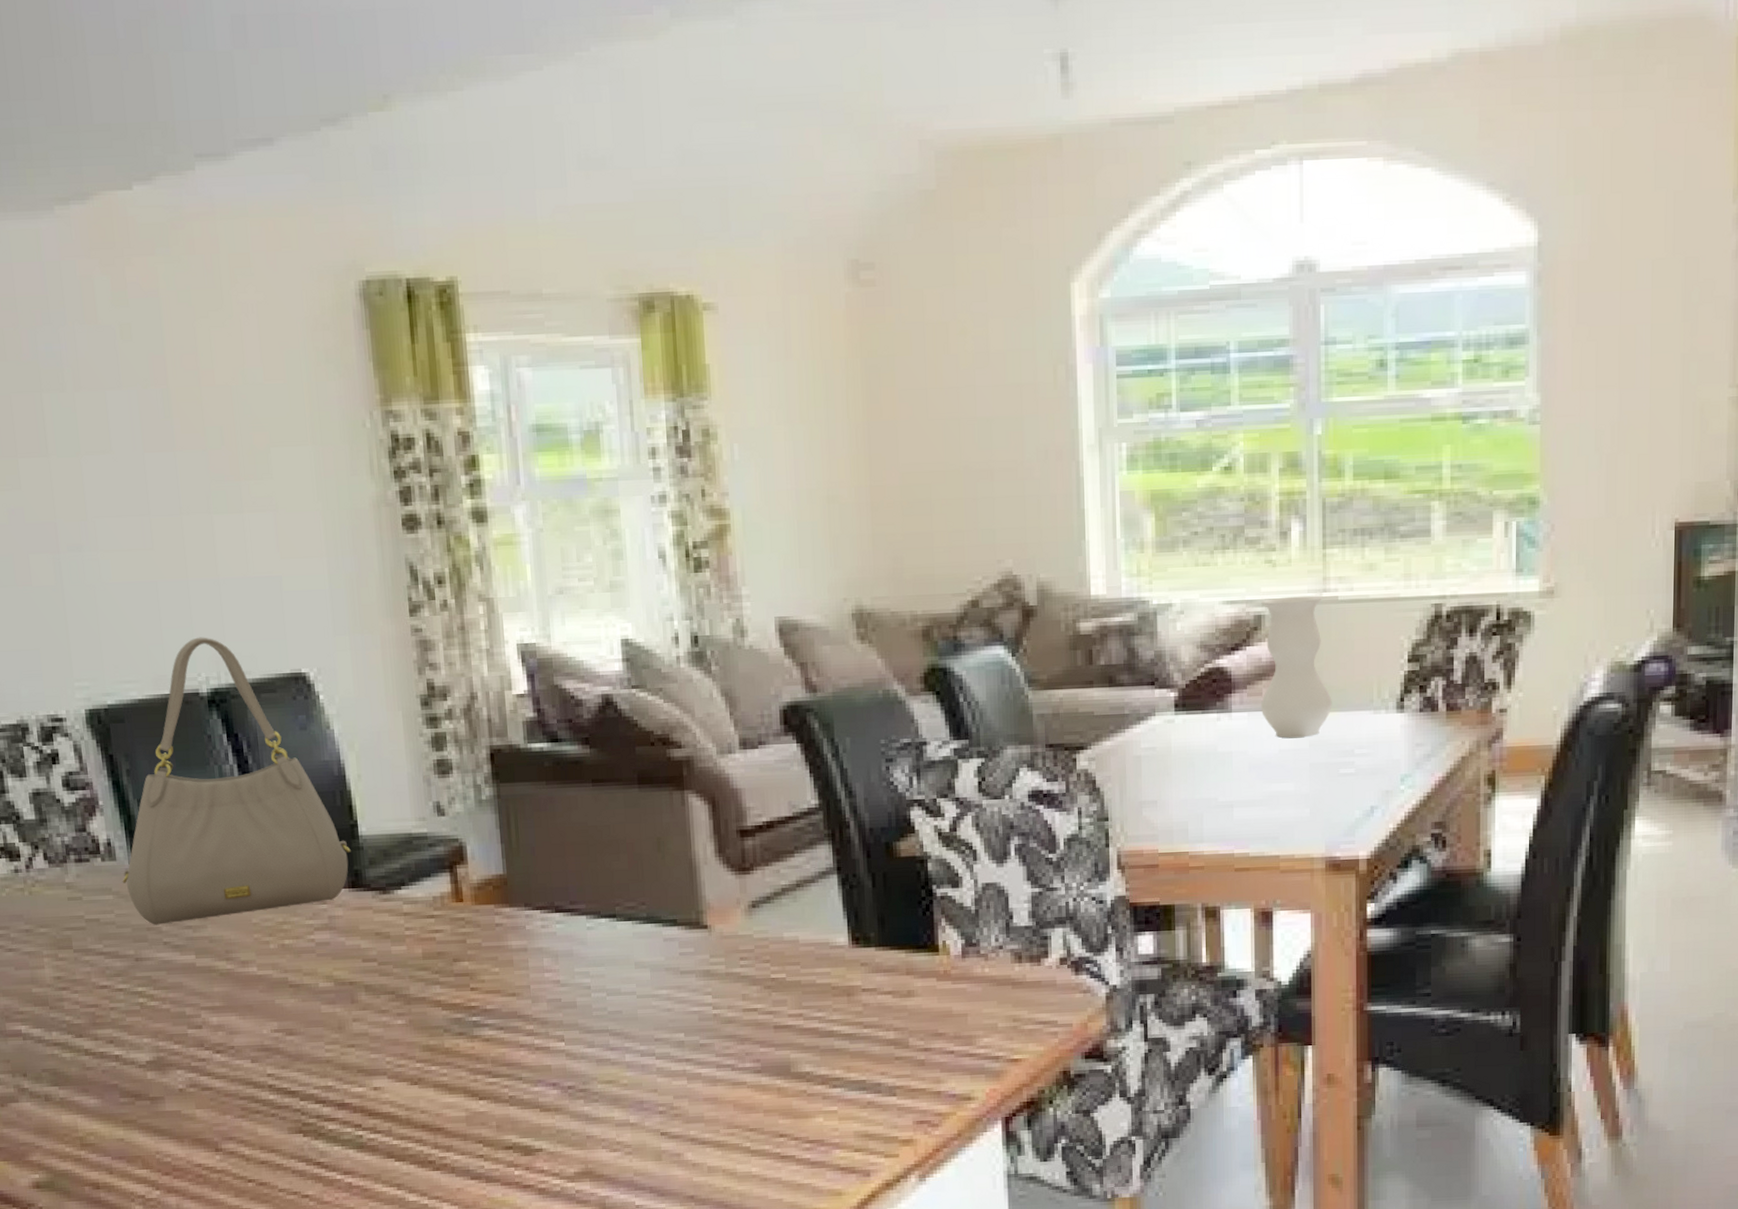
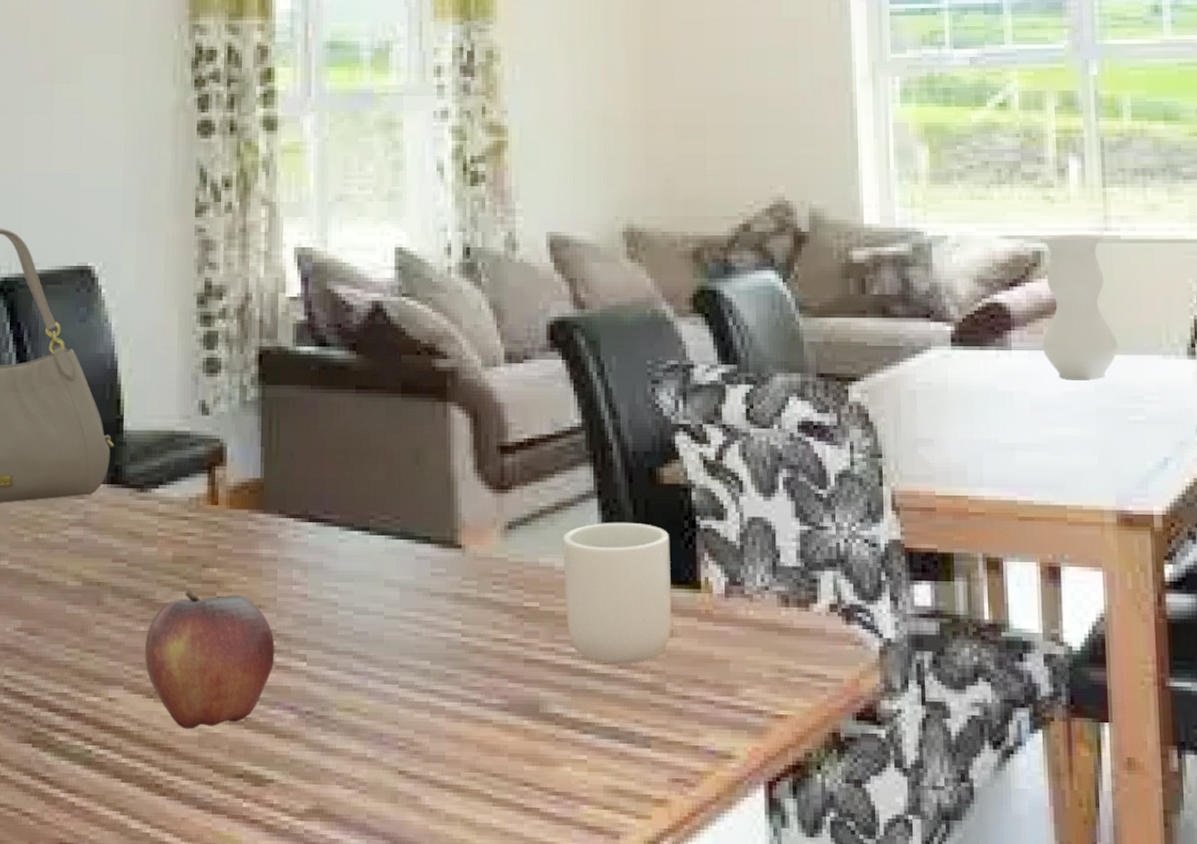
fruit: none [404,982,533,1110] -> present [145,589,275,729]
mug: none [805,894,913,1025] -> present [562,522,672,665]

